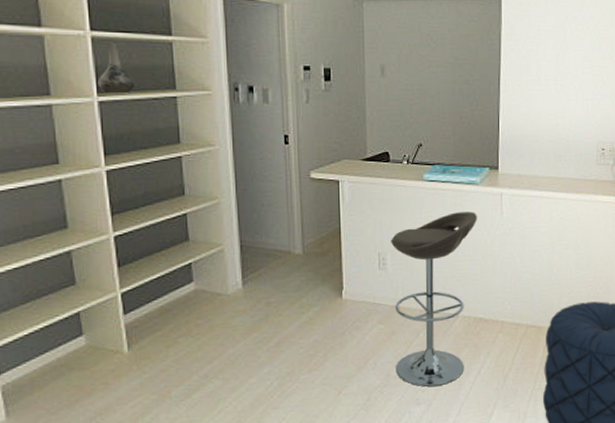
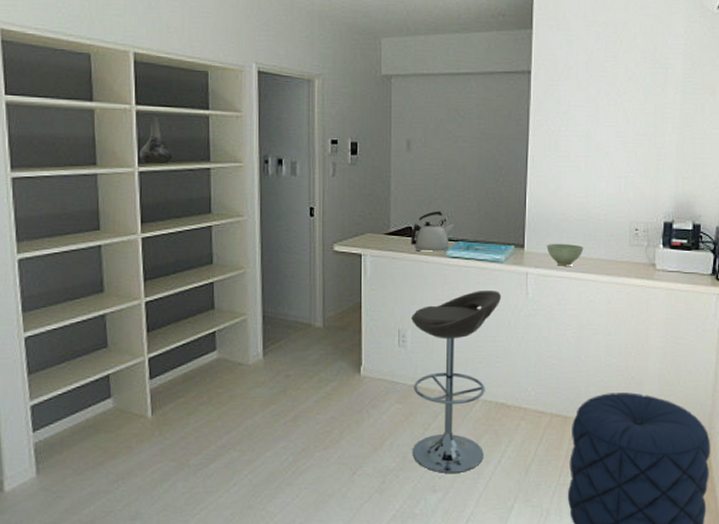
kettle: none [388,136,432,176] -> present [411,211,456,252]
bowl: none [519,164,555,186] -> present [546,243,584,266]

